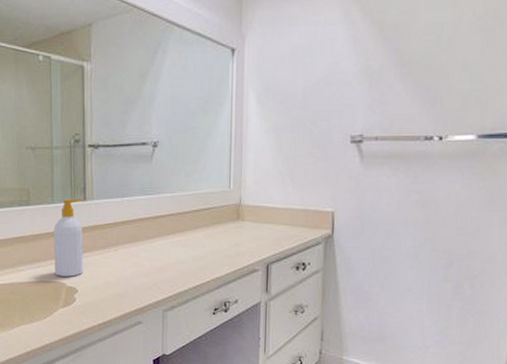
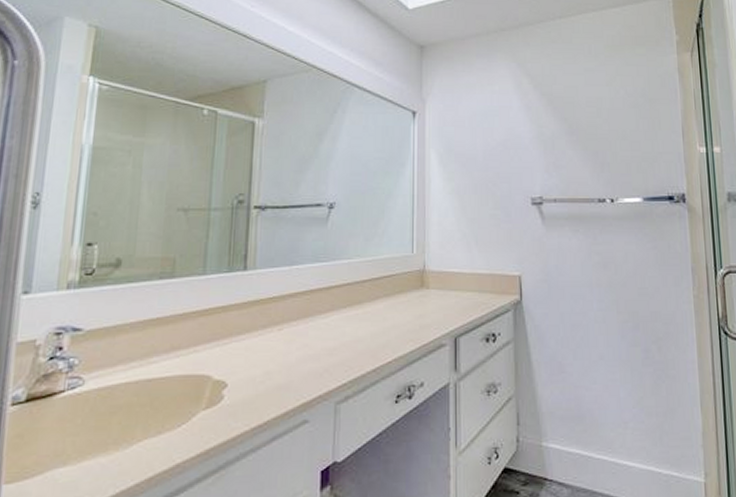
soap bottle: present [54,198,84,277] -> none [199,268,244,367]

